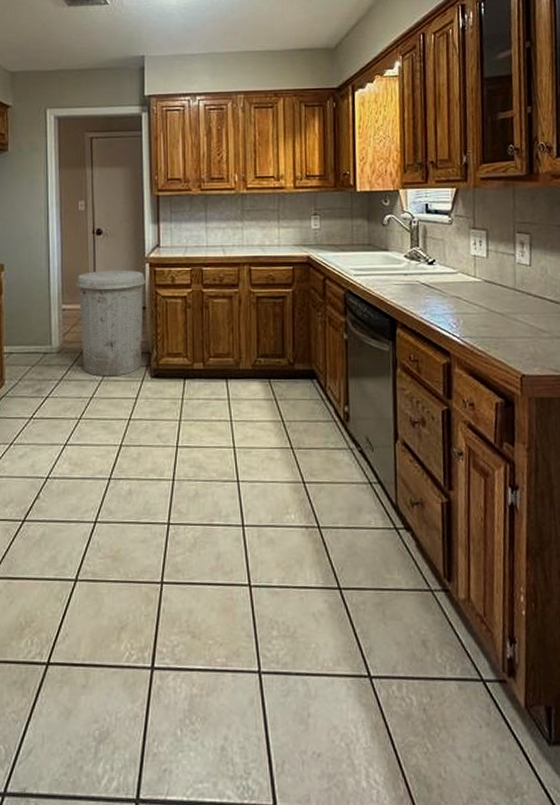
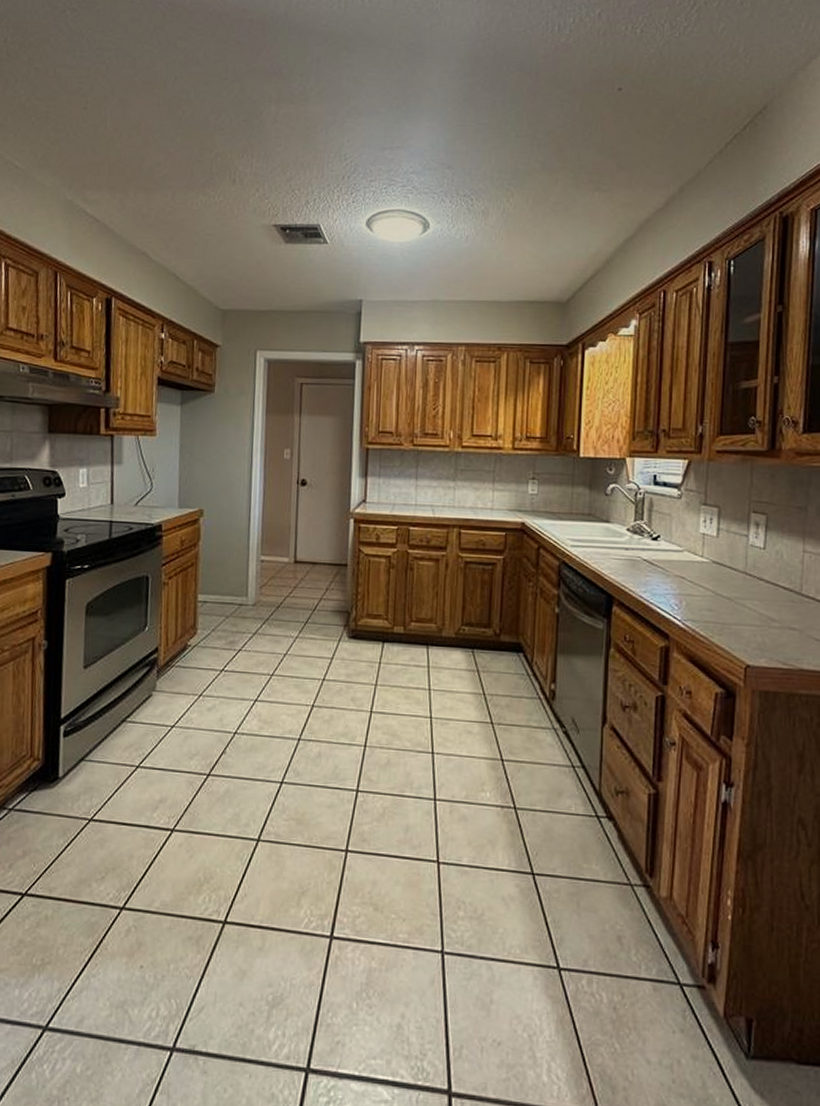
trash can: present [75,269,146,377] -> none [276,522,349,634]

